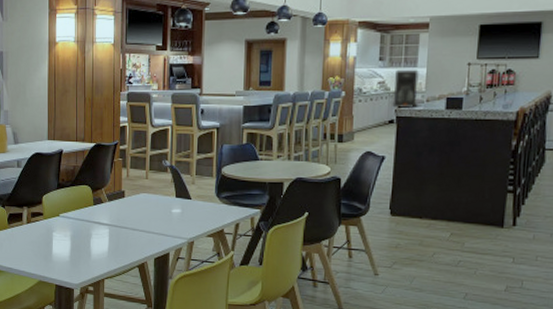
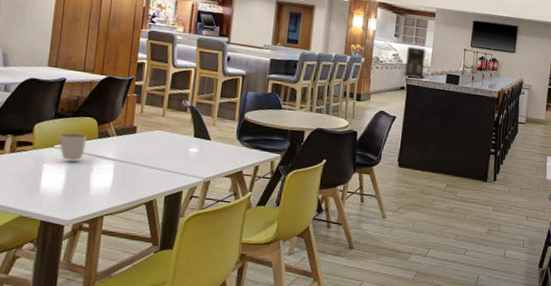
cup: none [63,202,84,228] -> present [59,133,87,161]

